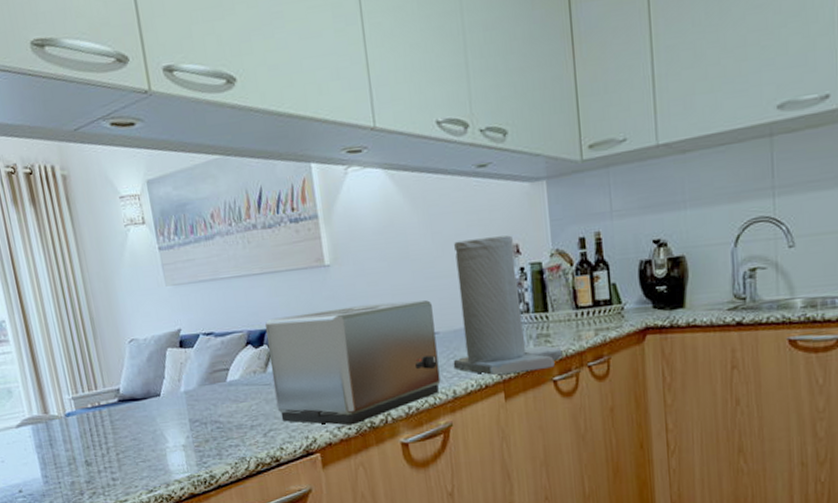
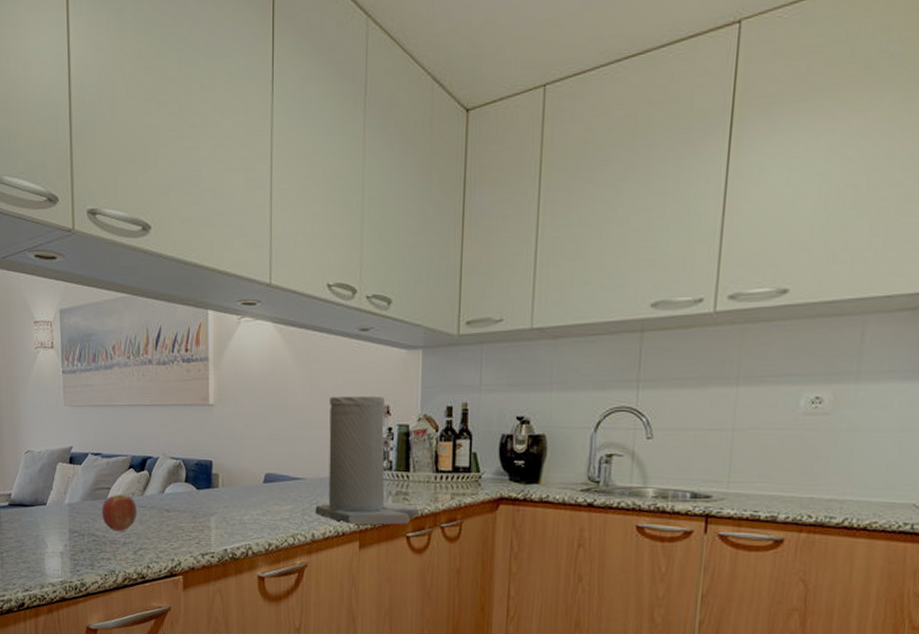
fruit: none [222,373,262,414] -> present [102,494,137,531]
toaster: present [265,300,441,426] -> none [148,444,302,554]

